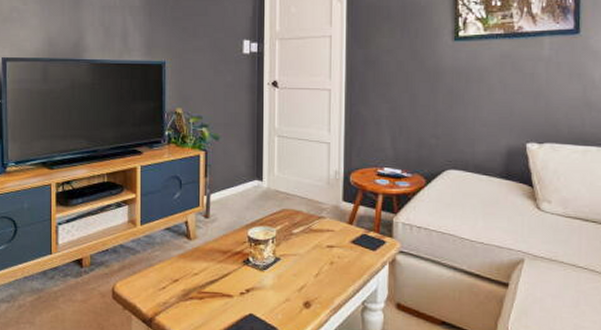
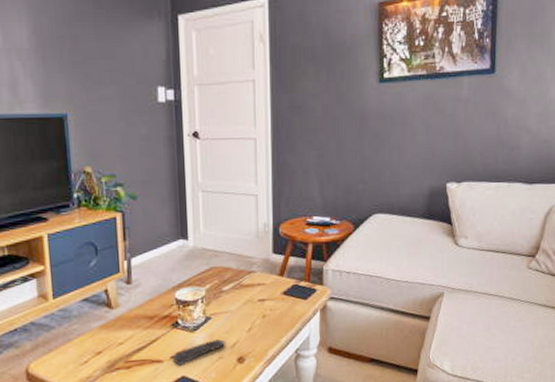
remote control: none [242,281,294,303] -> present [172,339,226,366]

